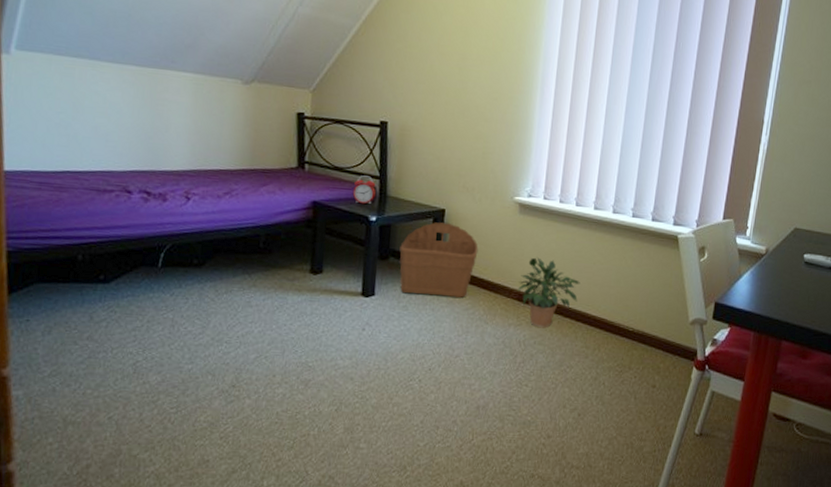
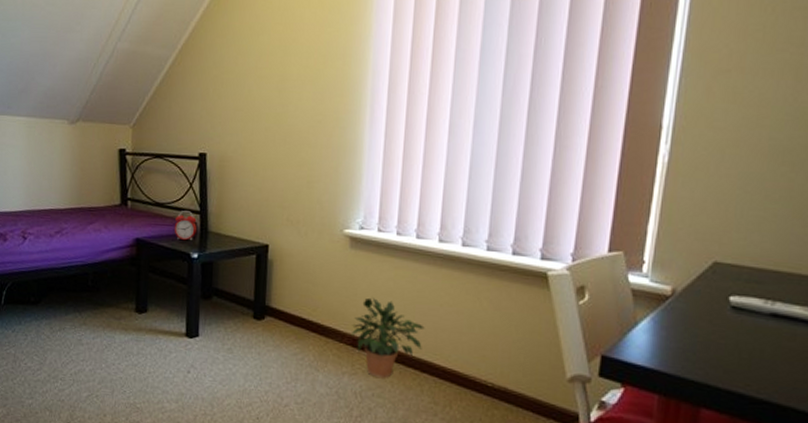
wicker basket: present [399,222,479,298] -> none [222,259,306,341]

